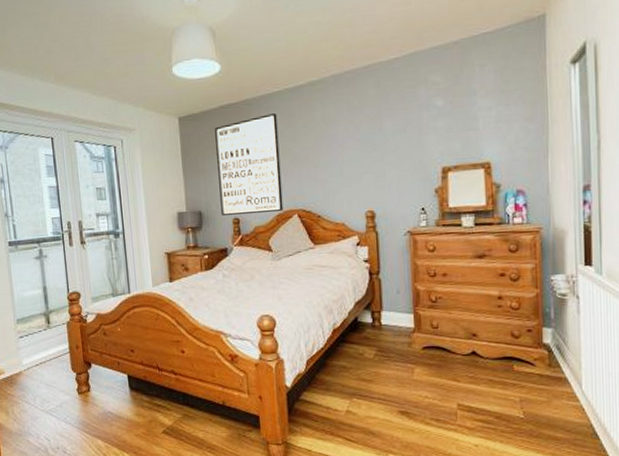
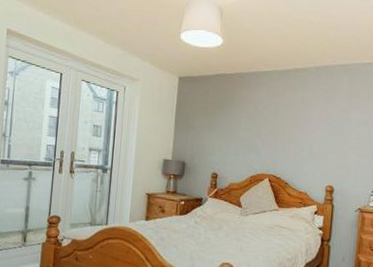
wall art: present [215,113,284,215] -> none [202,89,264,173]

